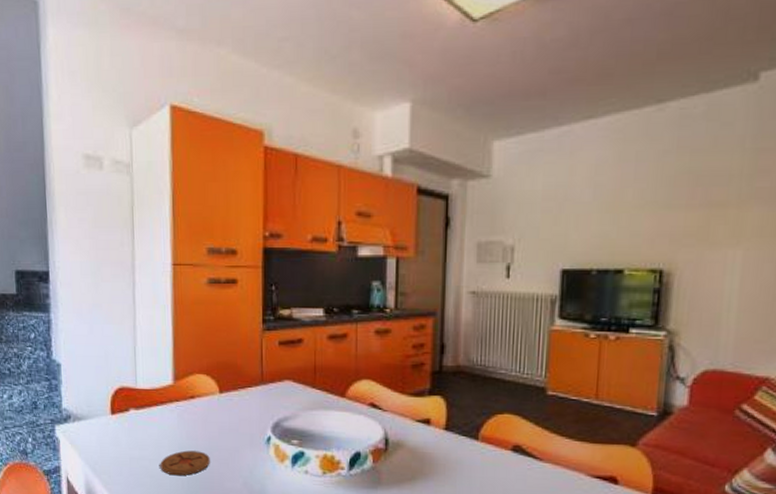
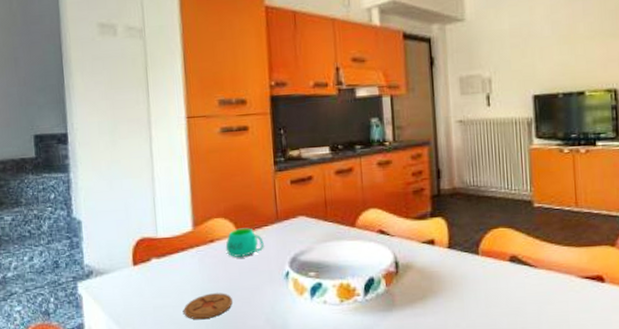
mug: none [206,387,246,418] -> present [225,228,264,258]

